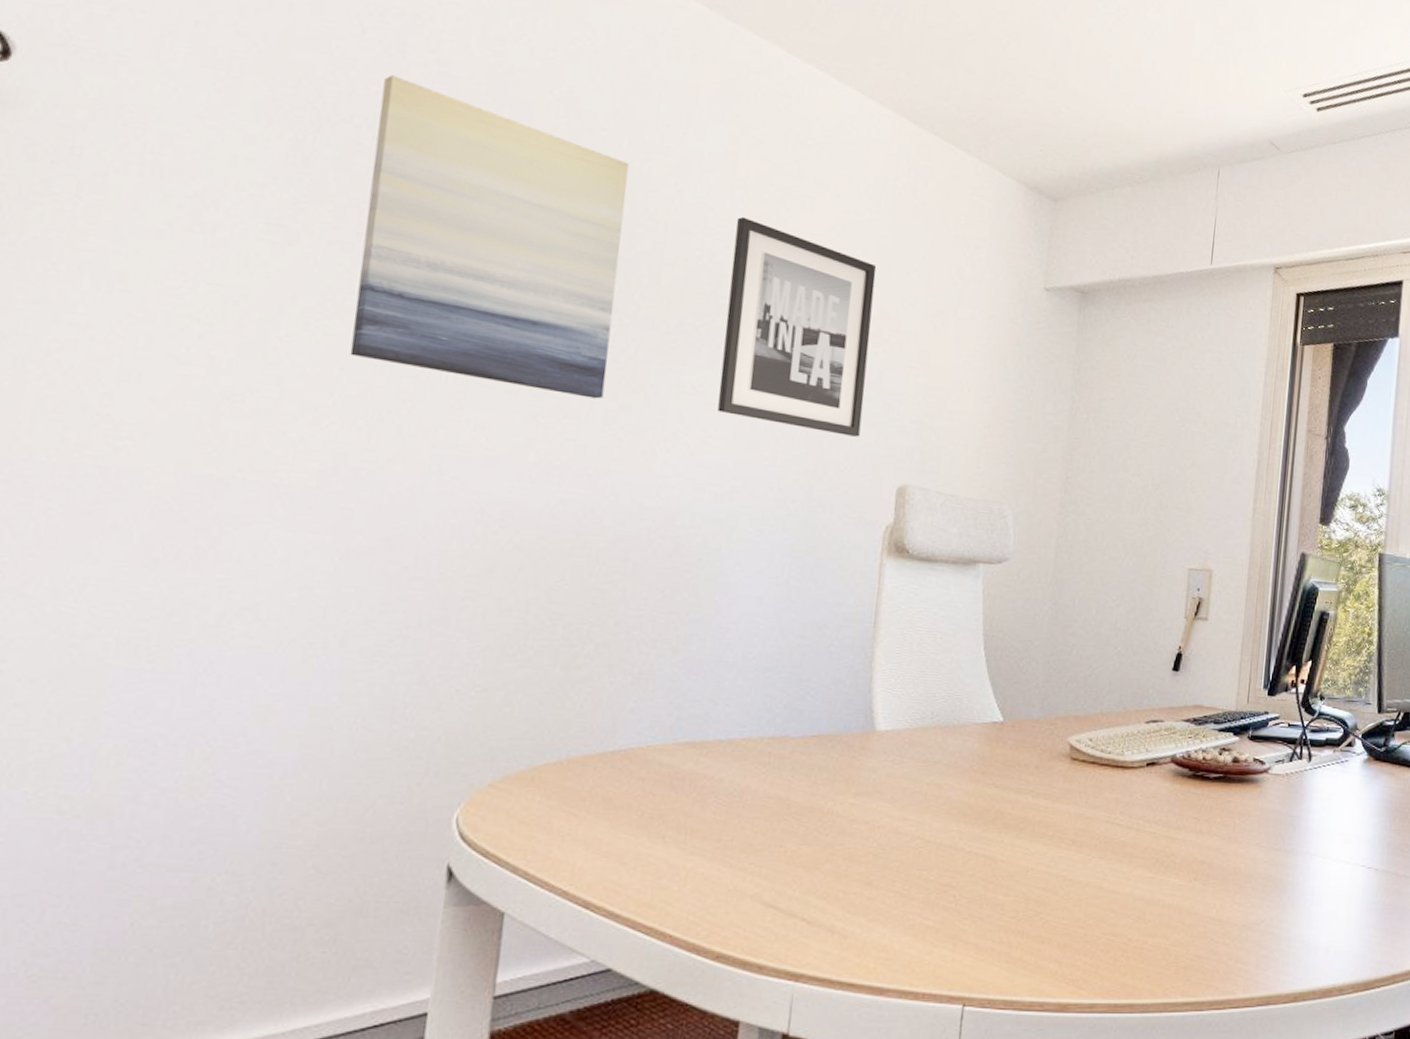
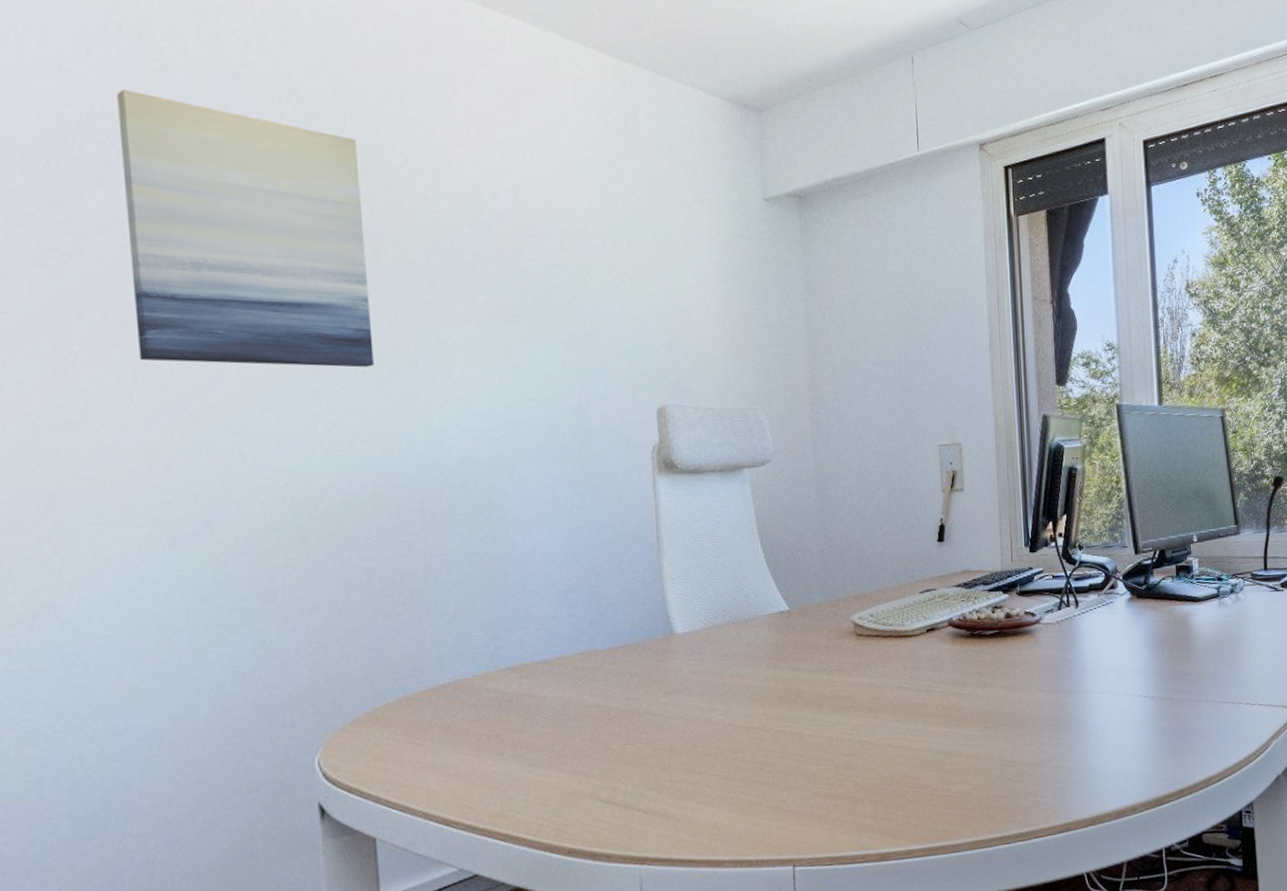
wall art: present [717,216,877,437] -> none [465,174,614,368]

